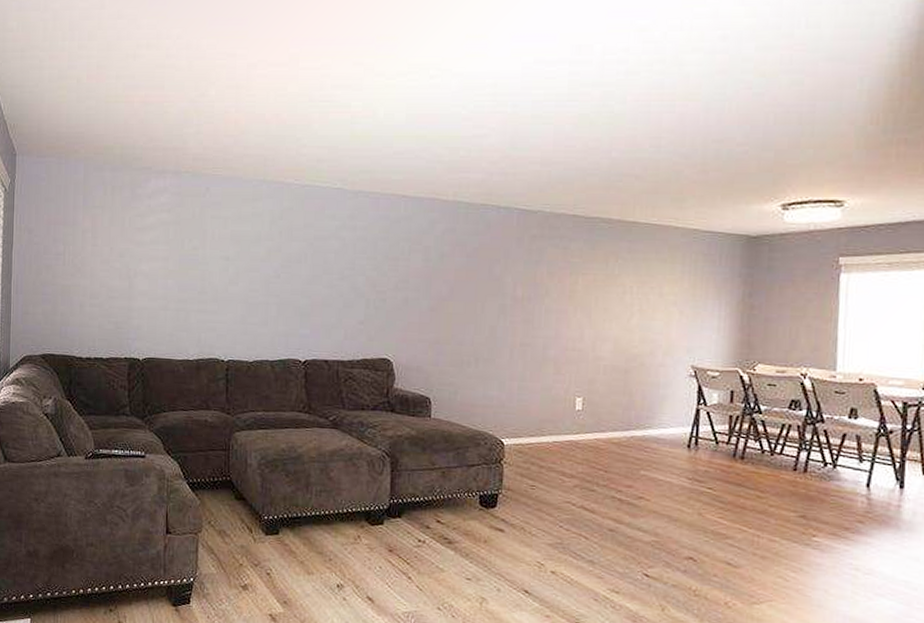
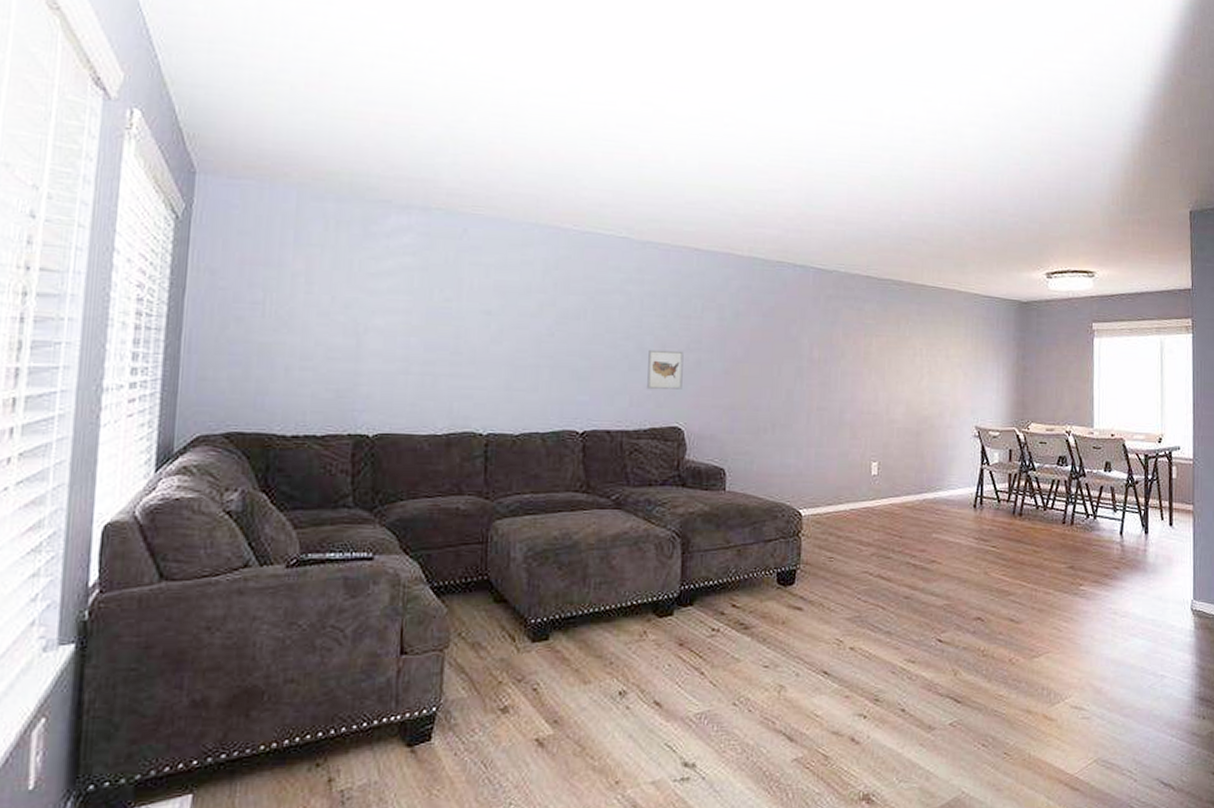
wall art: none [360,288,392,325] -> present [647,349,684,390]

